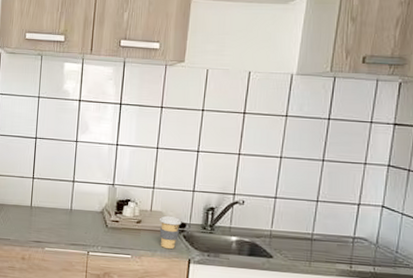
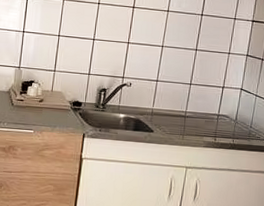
coffee cup: present [159,216,182,249] -> none [58,96,79,125]

